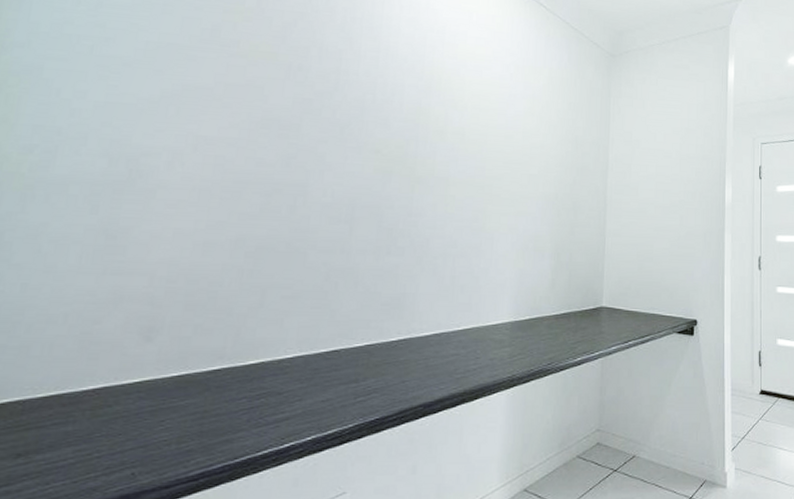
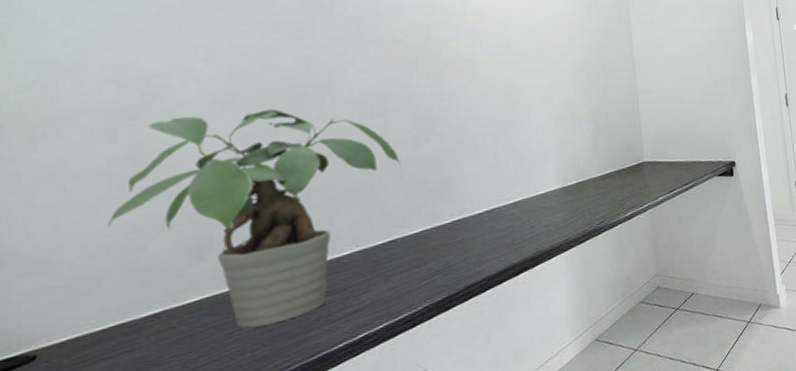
potted plant: none [70,197,358,419] -> present [106,108,400,329]

